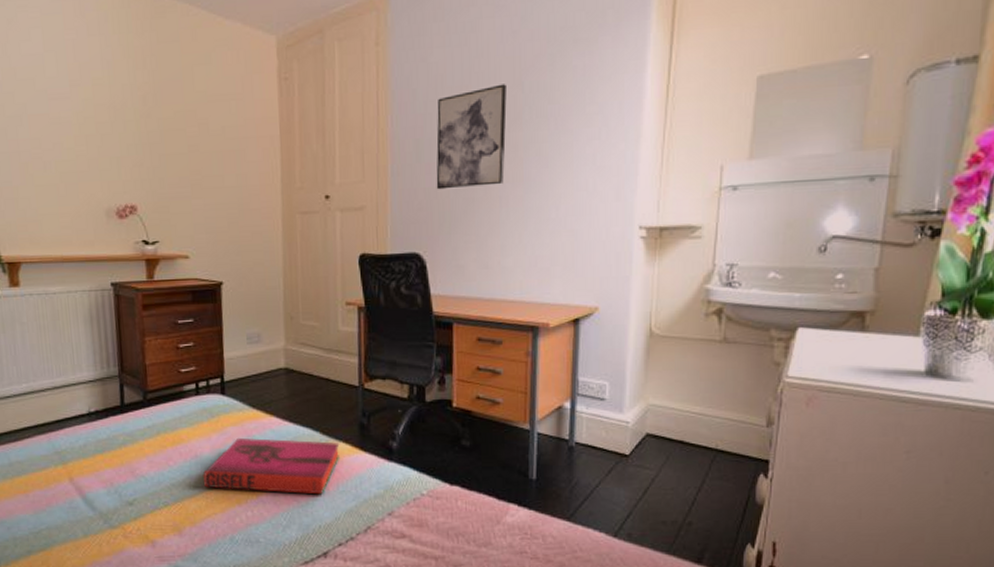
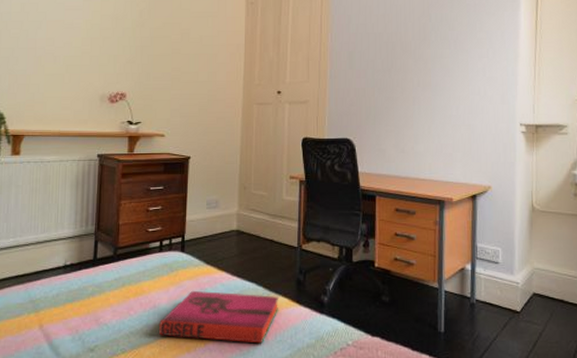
wall art: present [436,84,507,190] -> none [364,15,418,90]

